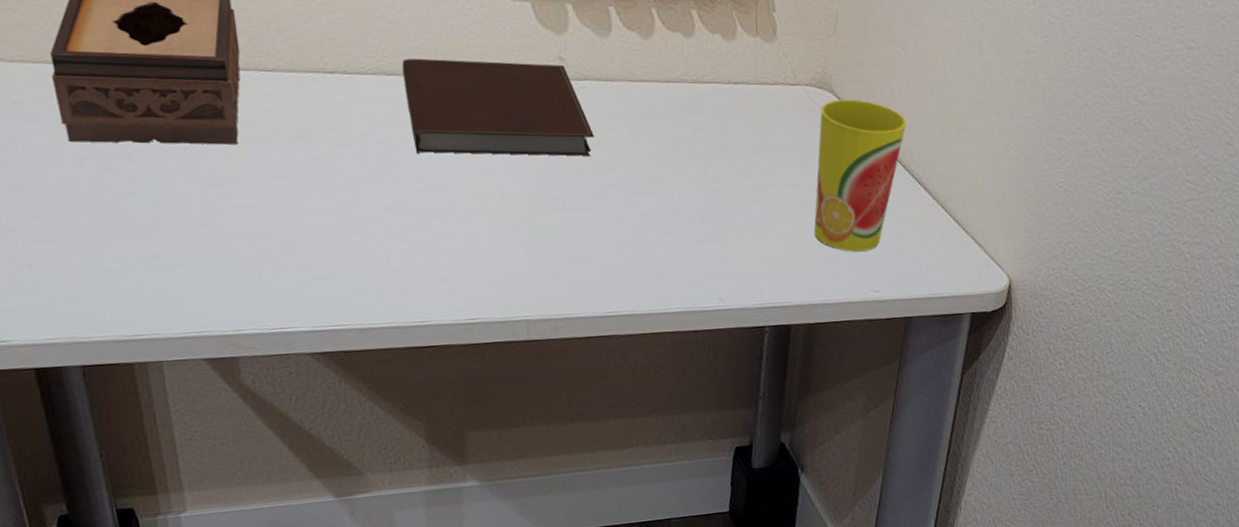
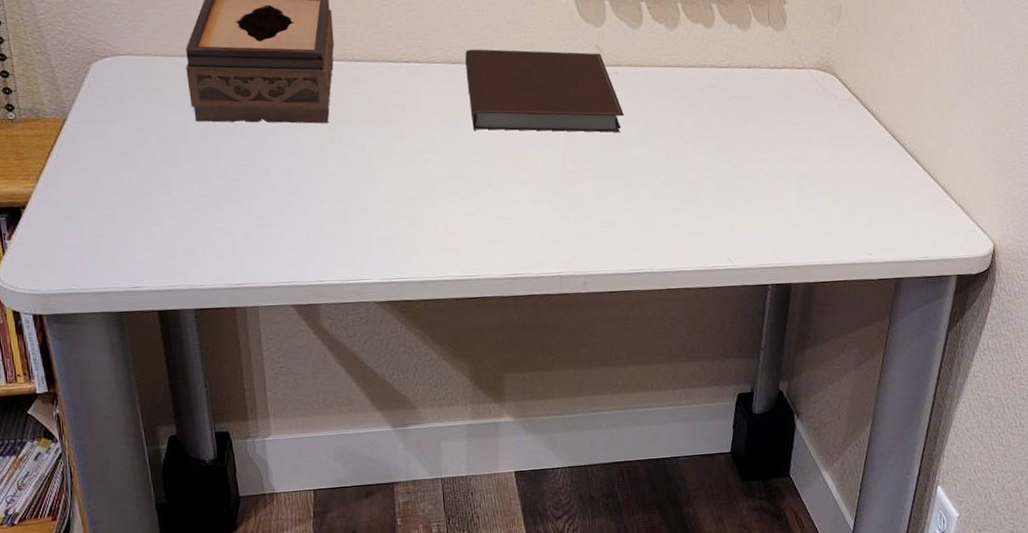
cup: present [814,99,907,252] -> none [815,80,901,218]

